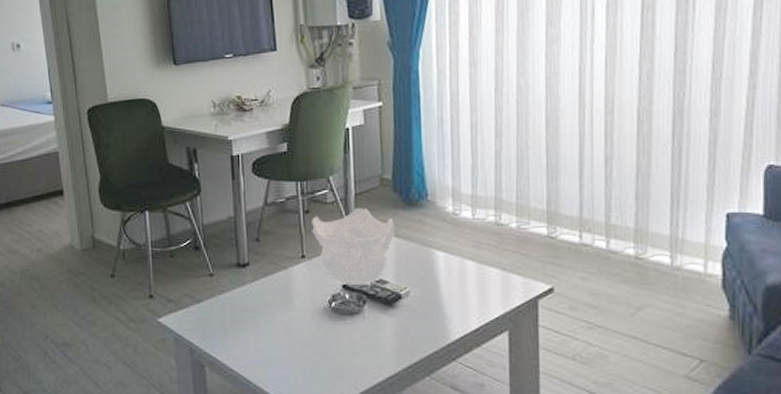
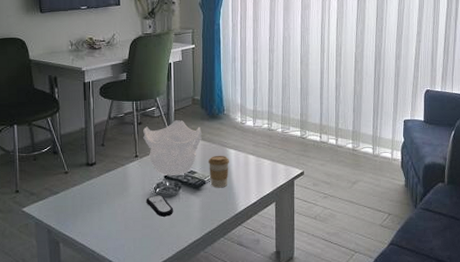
remote control: none [317,311,357,341] -> present [146,195,174,217]
coffee cup: none [404,258,438,306] -> present [208,155,230,188]

